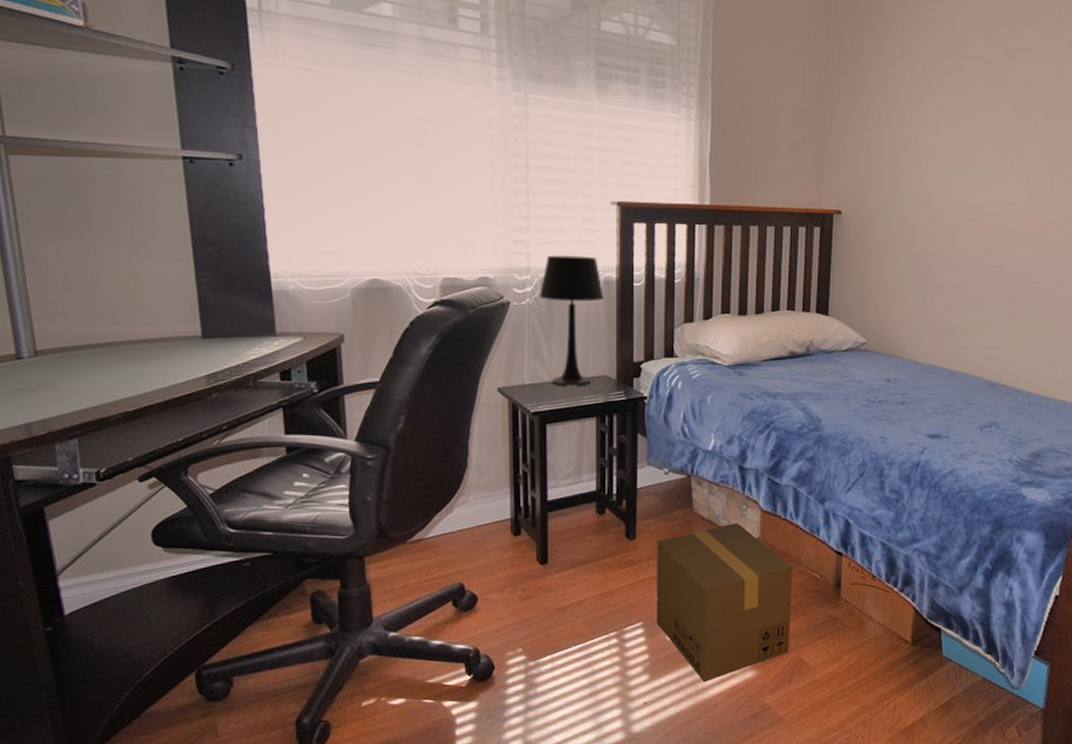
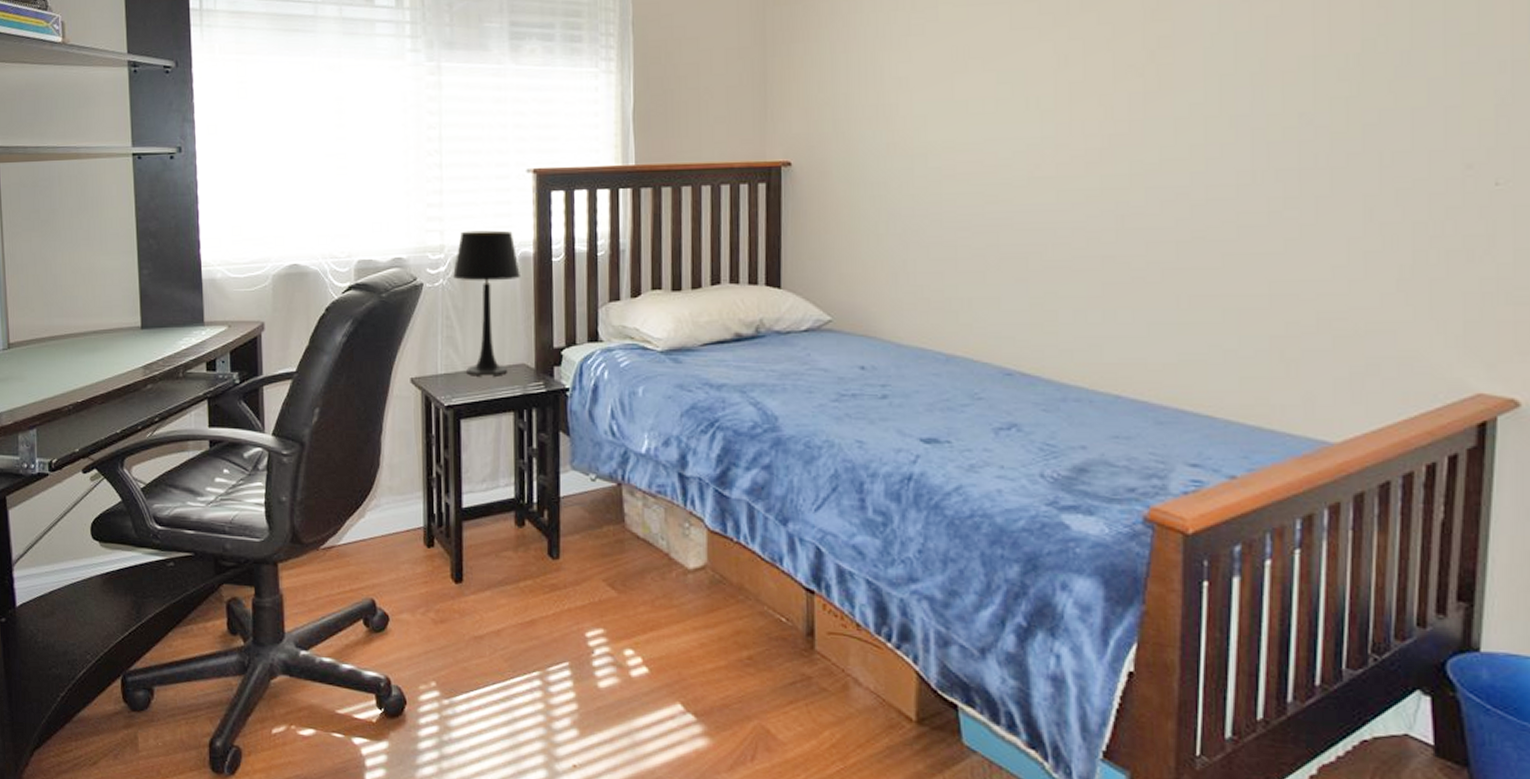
cardboard box: present [656,523,793,683] -> none [583,544,751,747]

